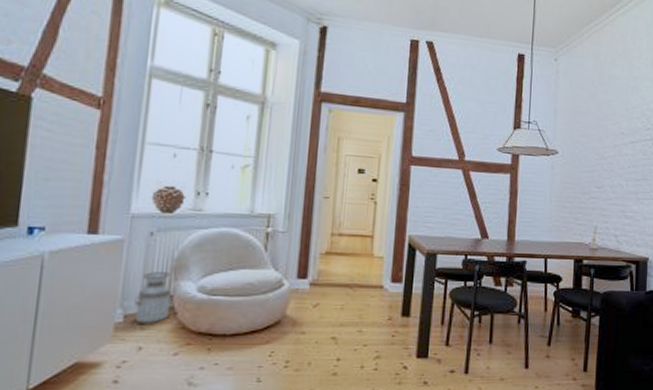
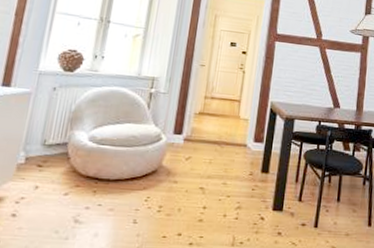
planter: present [134,272,173,324] -> none [34,121,68,166]

